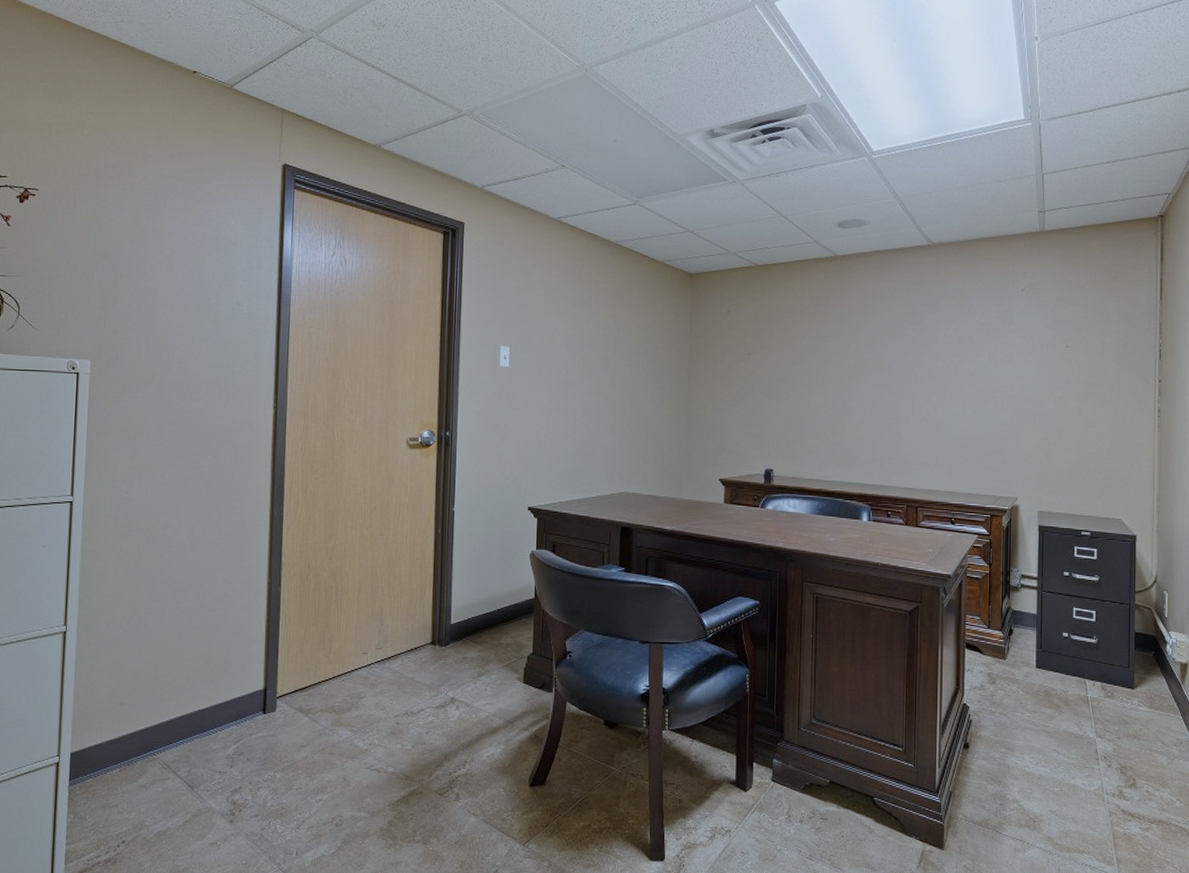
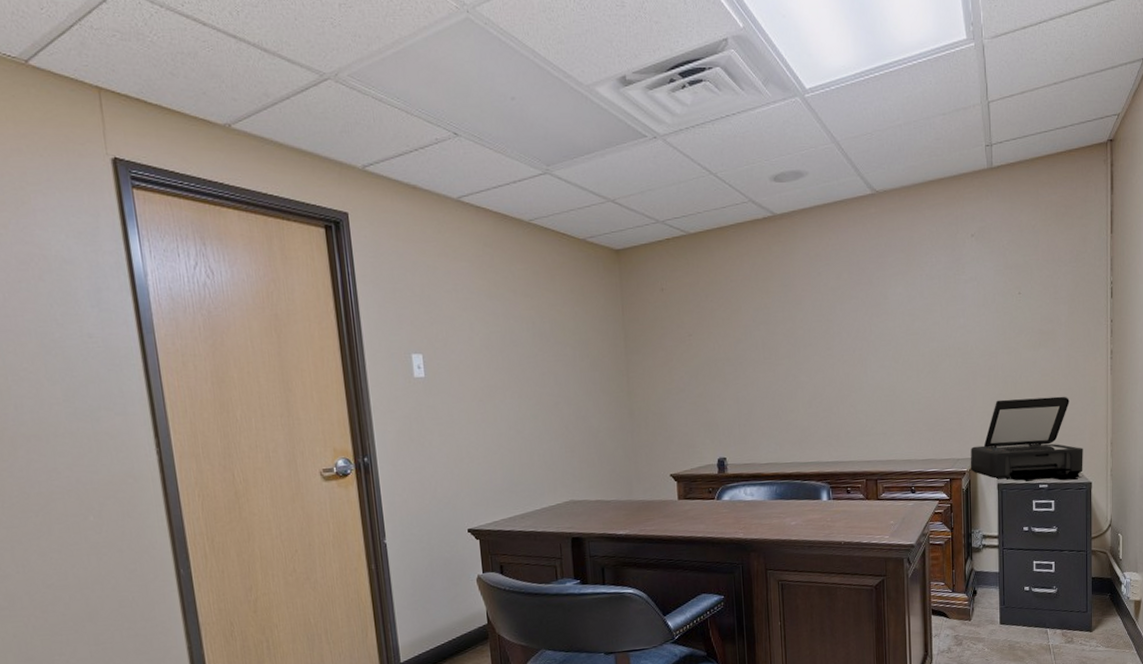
printer: none [1011,444,1128,532] -> present [970,396,1083,481]

